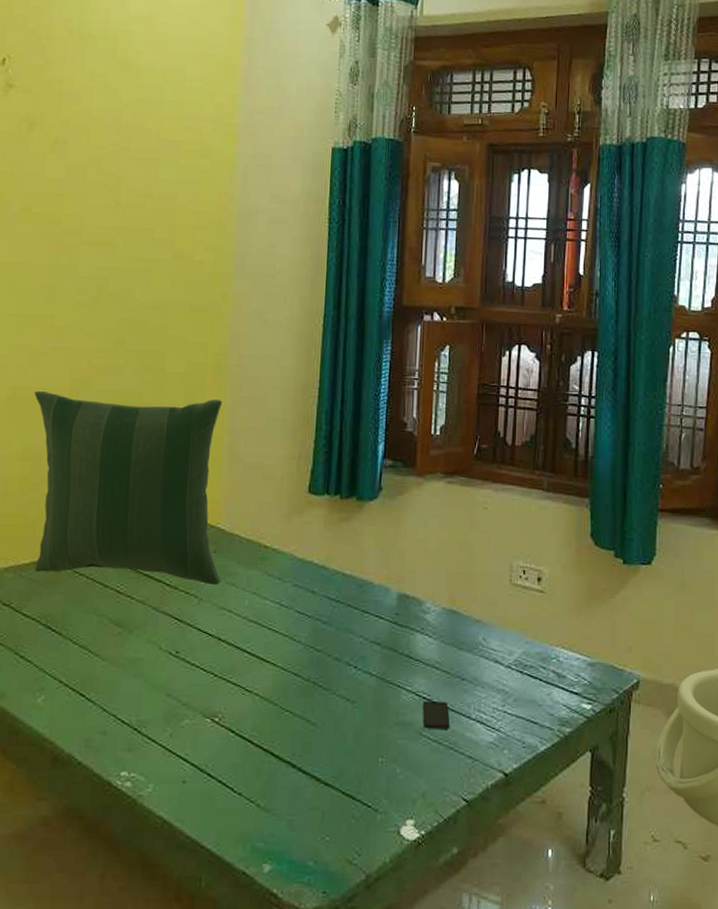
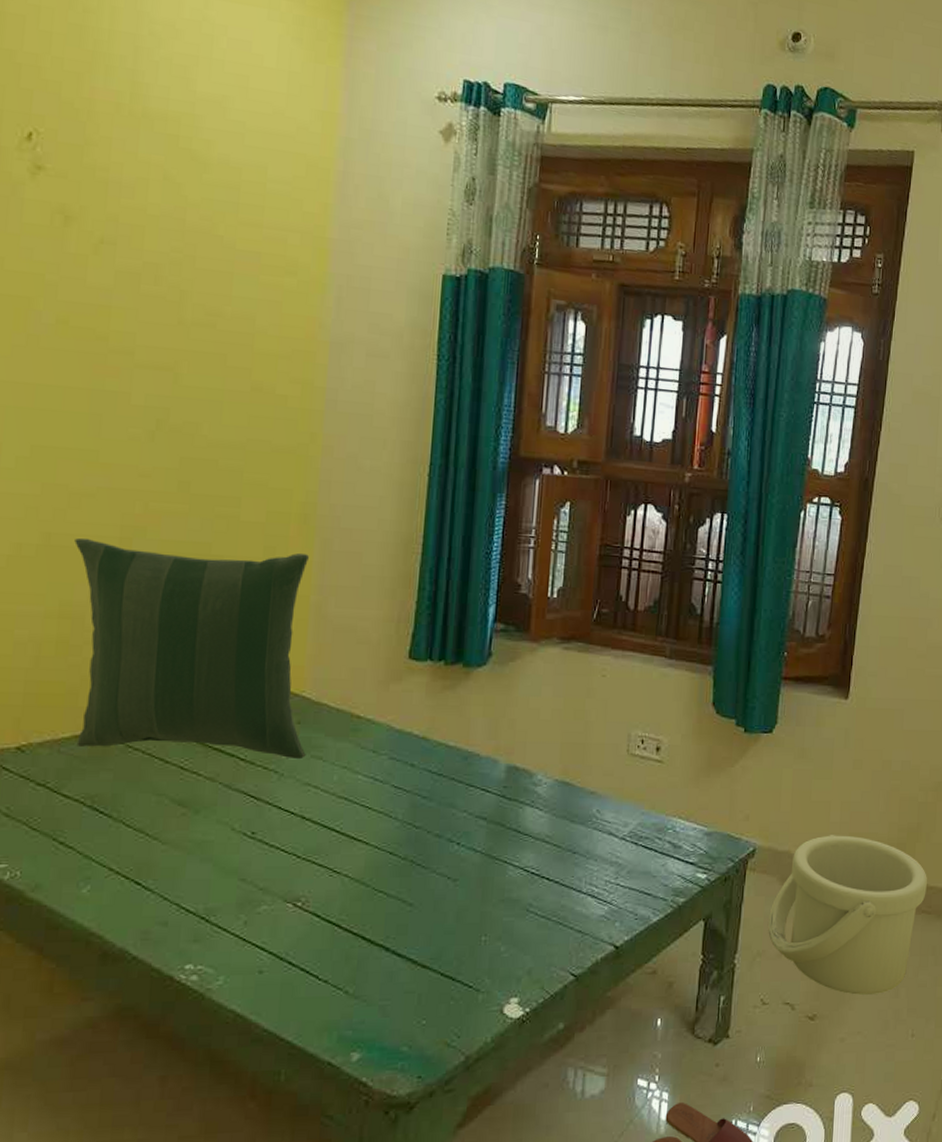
mobile phone: present [422,701,450,729] -> none [530,876,560,905]

